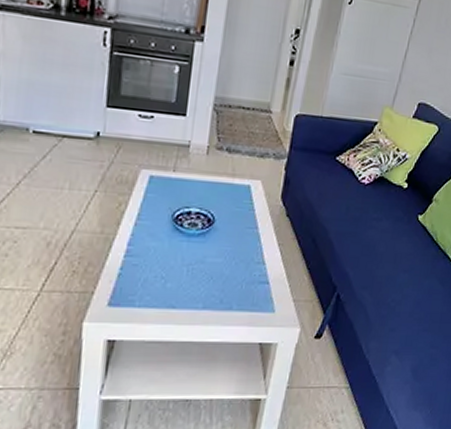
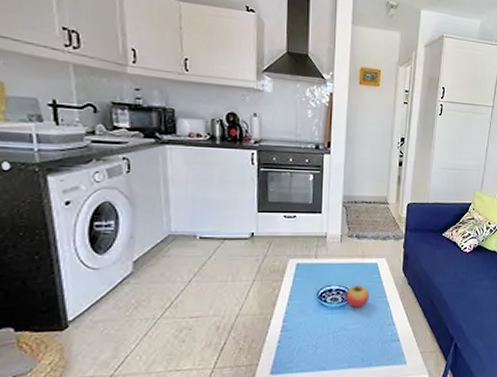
fruit: none [207,209,237,238] -> present [346,284,370,308]

